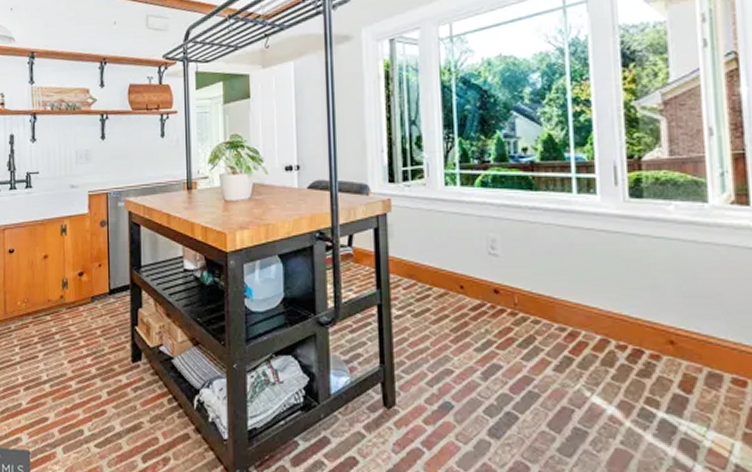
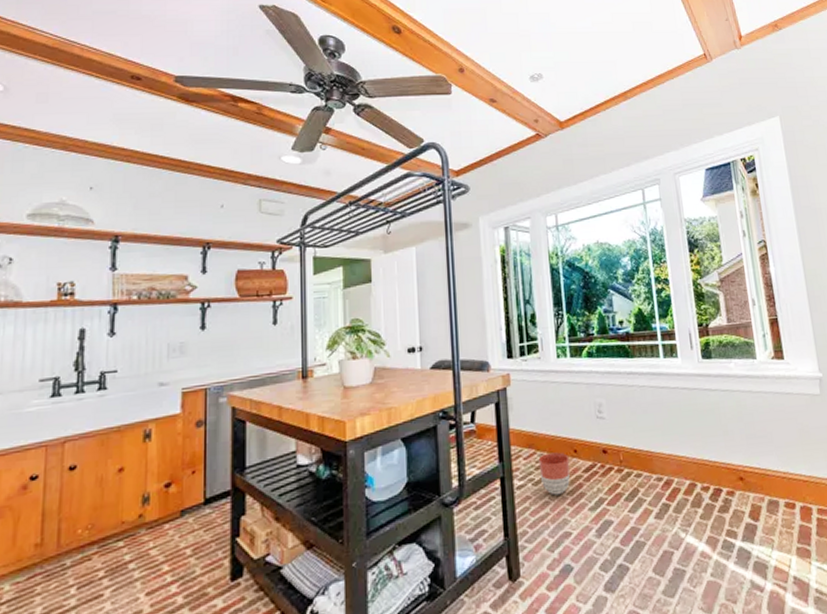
planter: none [419,286,455,330] -> present [538,452,570,496]

